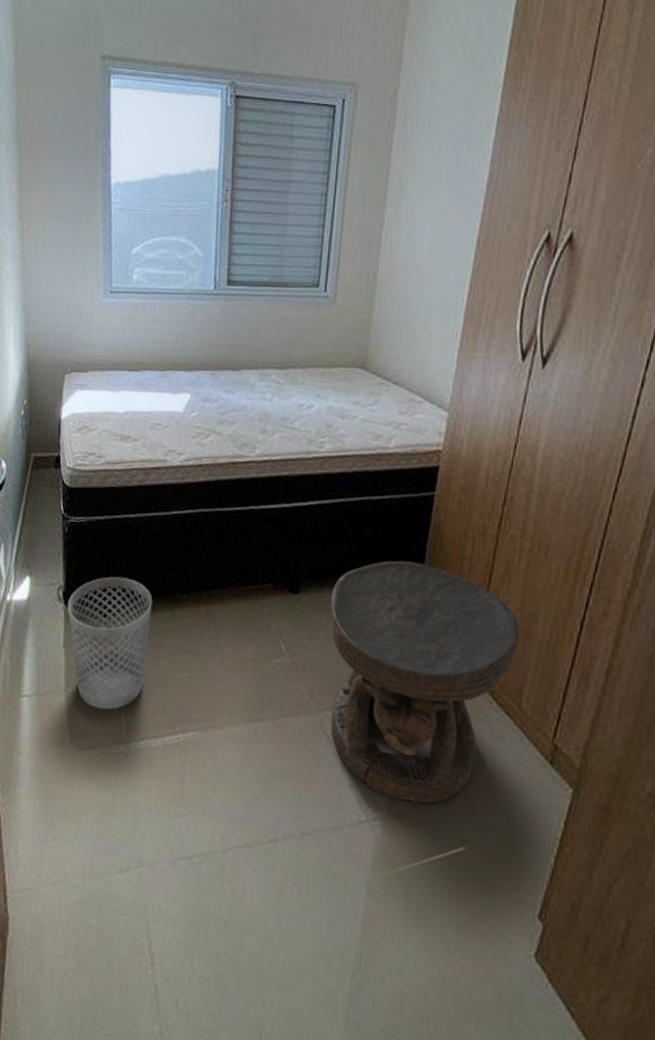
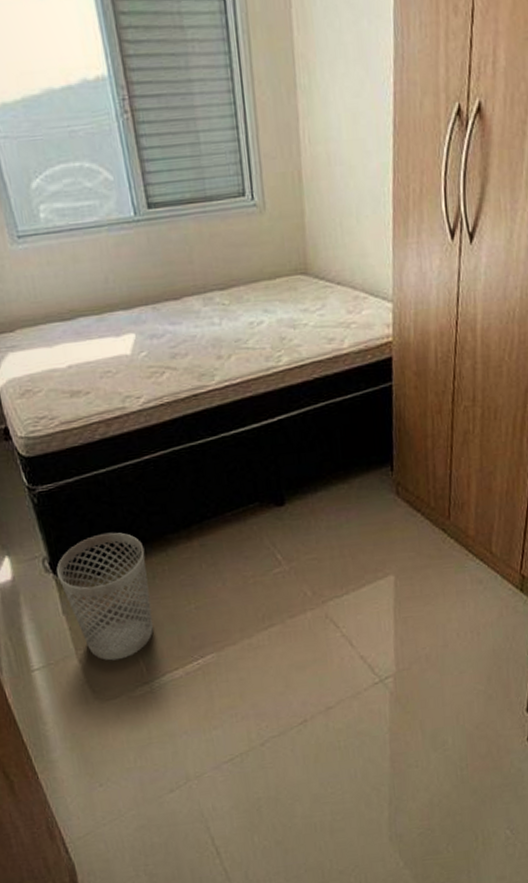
carved stool: present [330,560,520,804] -> none [314,450,483,657]

